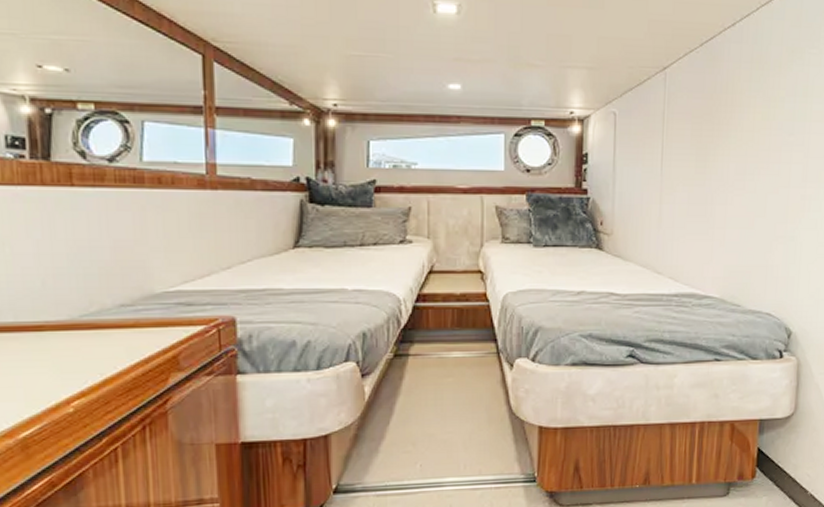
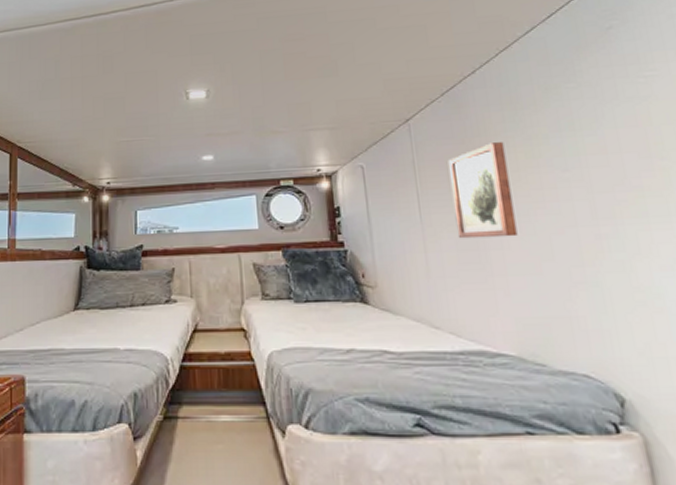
wall art: none [691,101,746,194] -> present [448,142,518,239]

